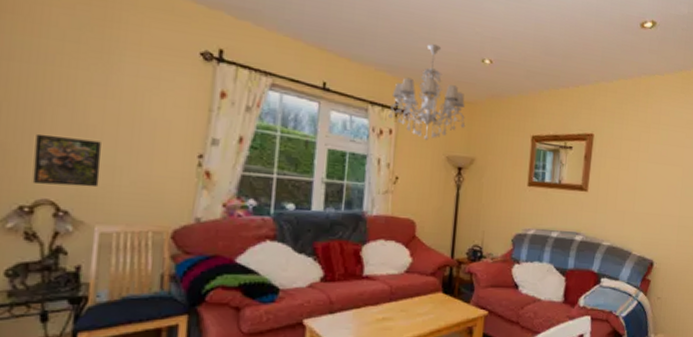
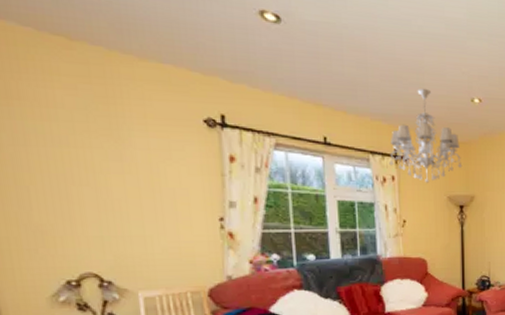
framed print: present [32,133,101,188] -> none [68,213,134,259]

